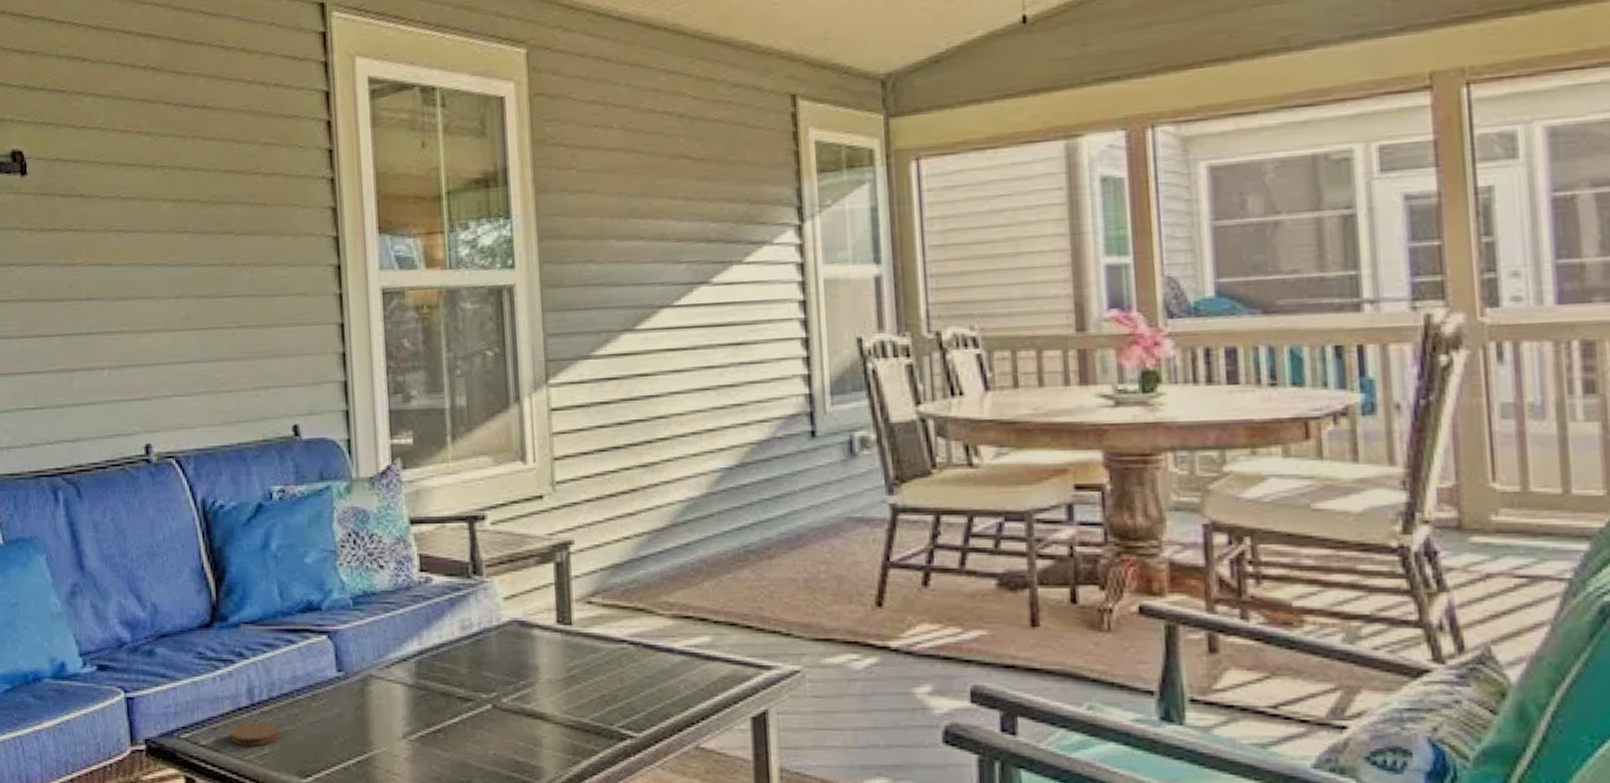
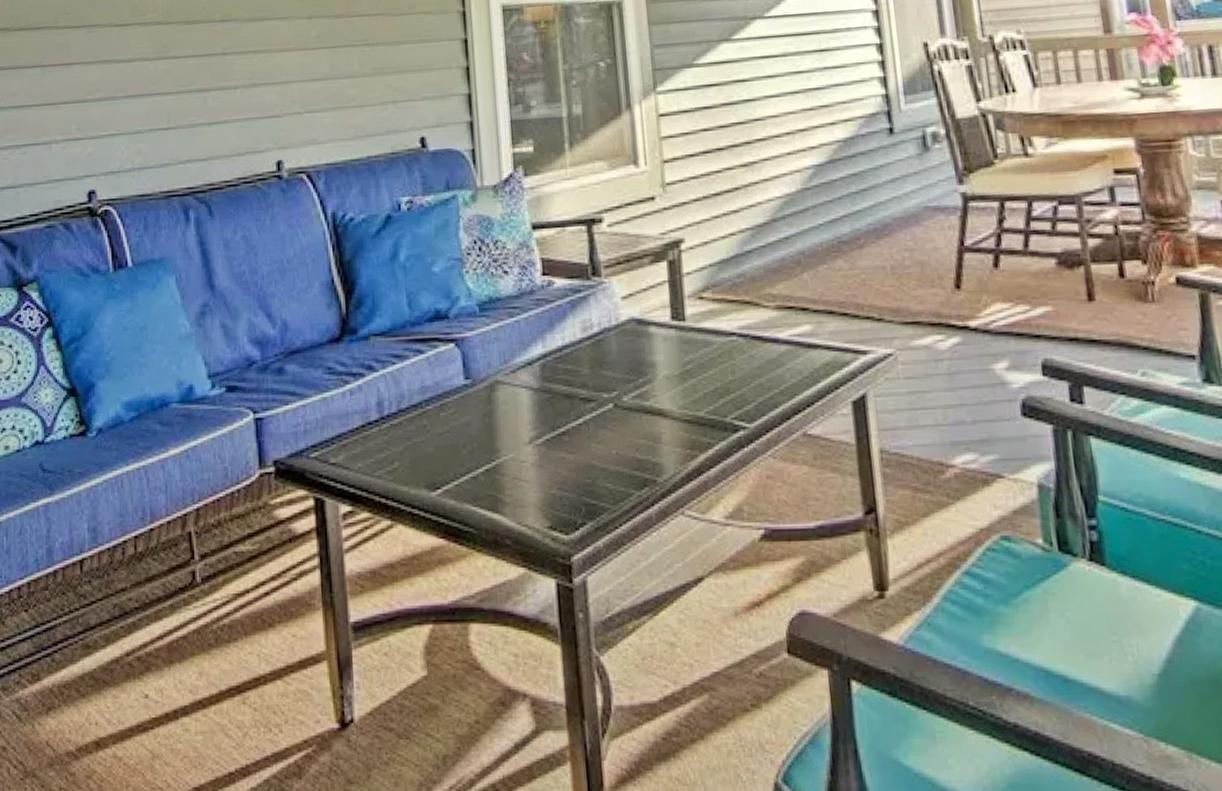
coaster: present [231,720,280,746] -> none [360,434,409,462]

